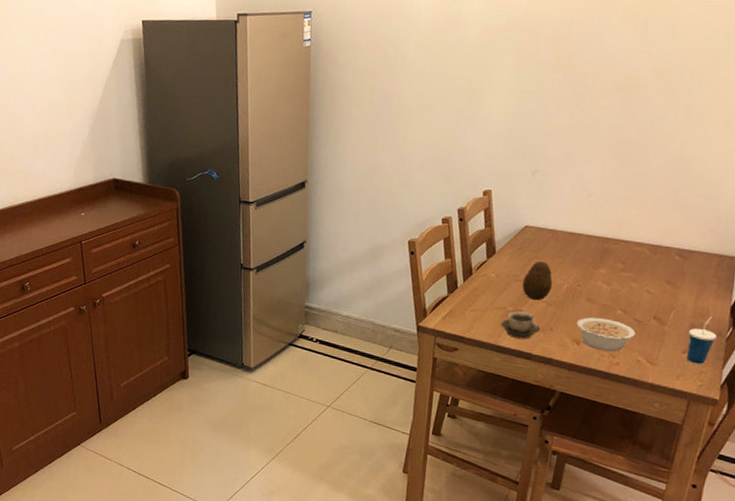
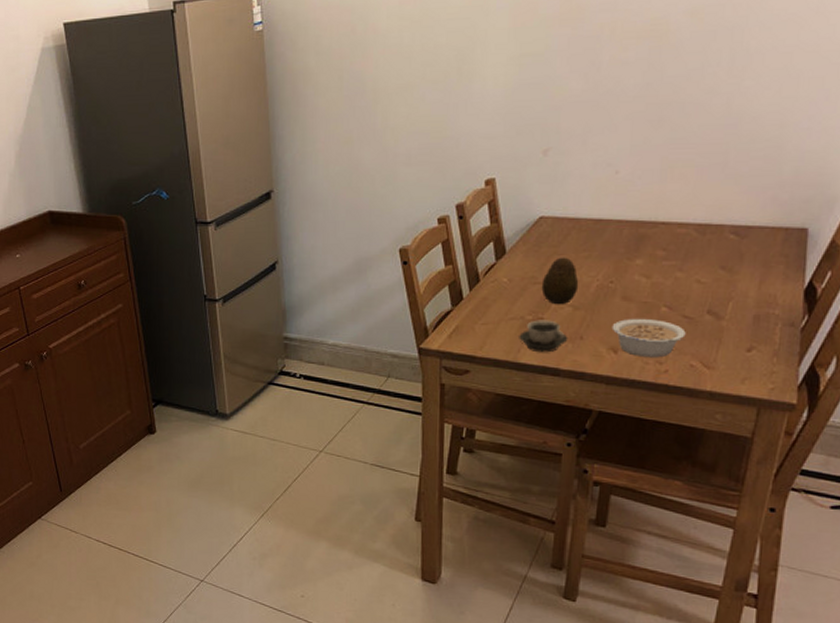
cup: present [686,316,717,365] -> none [752,304,789,365]

